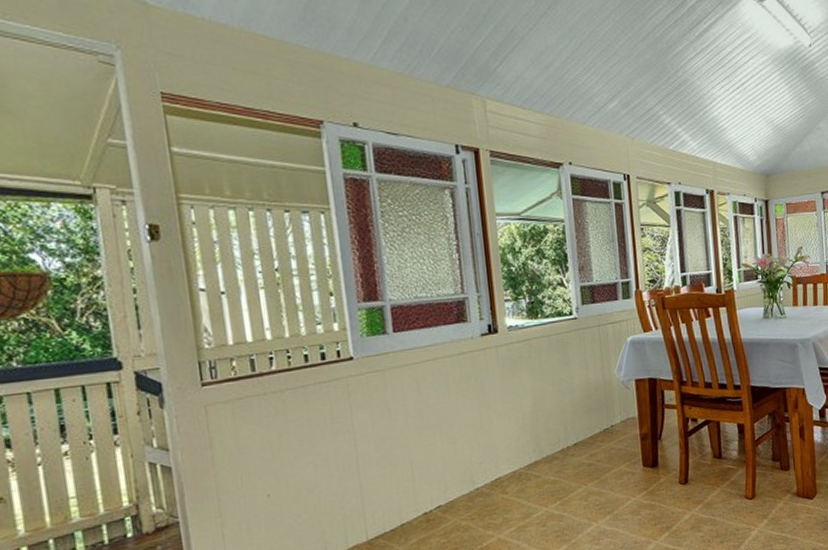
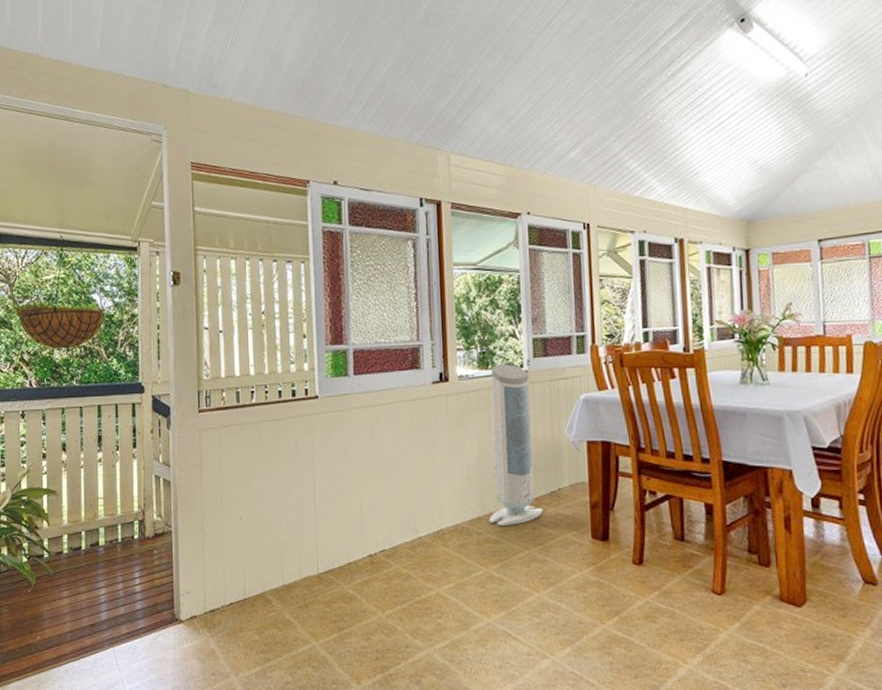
air purifier: none [541,312,598,467] -> present [488,364,543,526]

